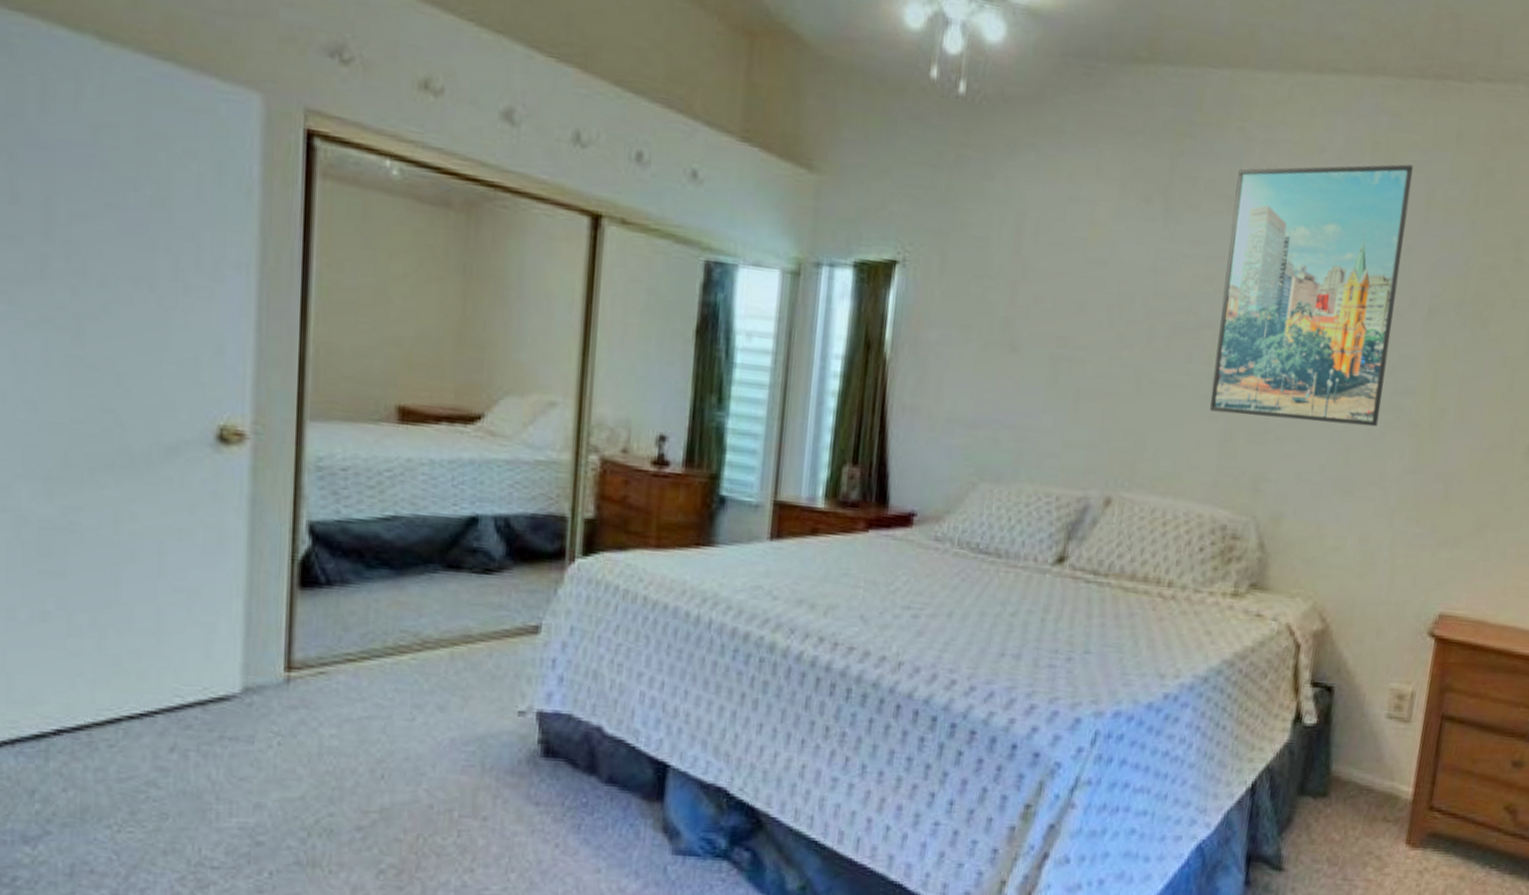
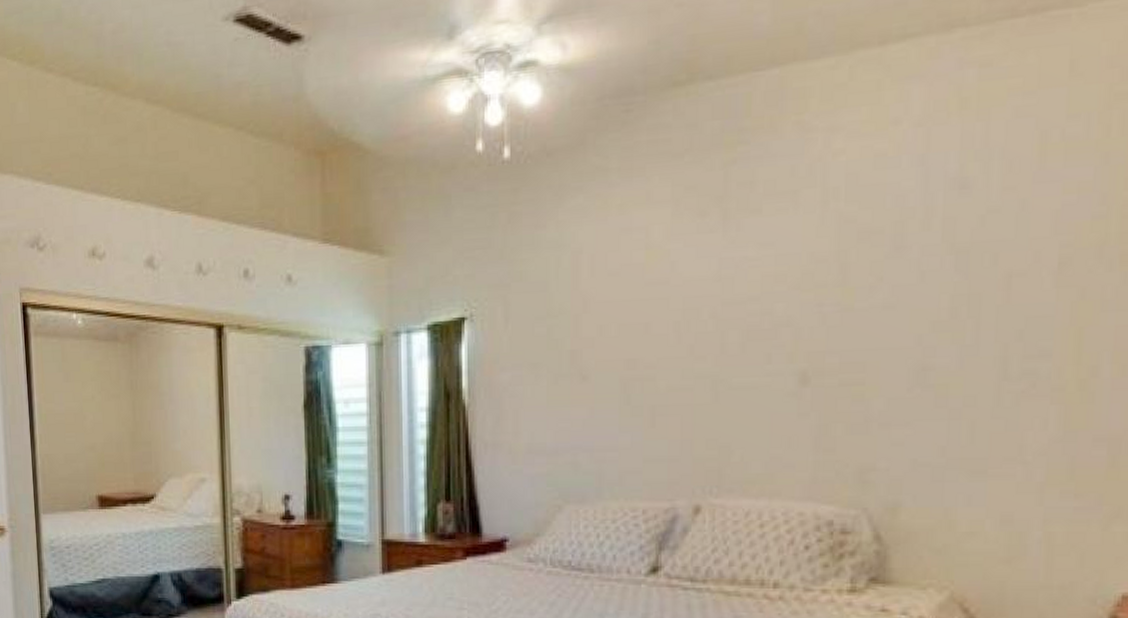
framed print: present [1210,164,1413,427] -> none [797,112,1017,408]

